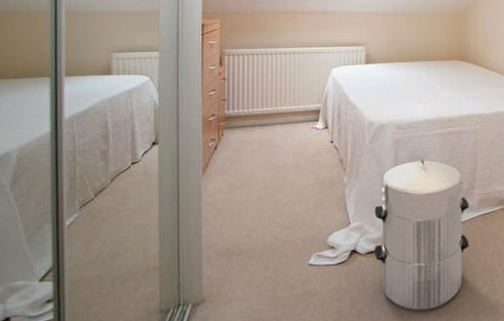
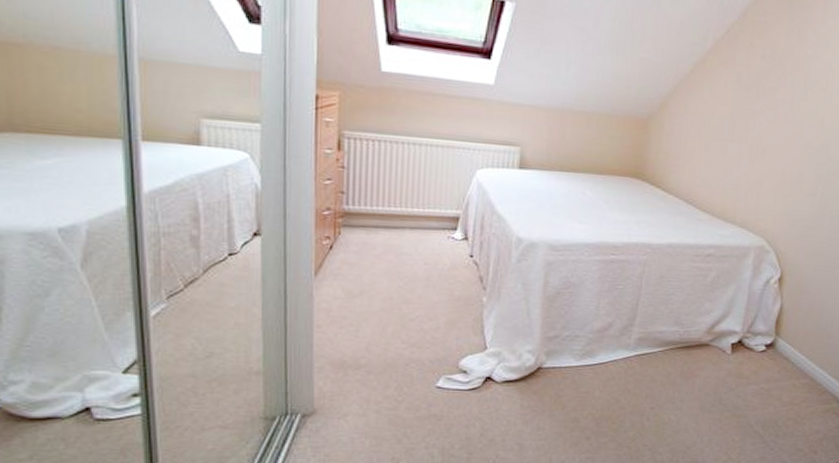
waste bin: present [374,159,469,311] -> none [511,287,626,446]

